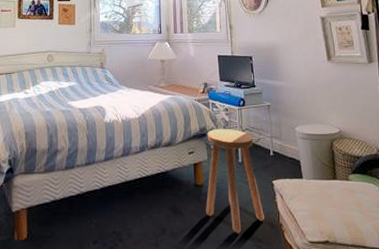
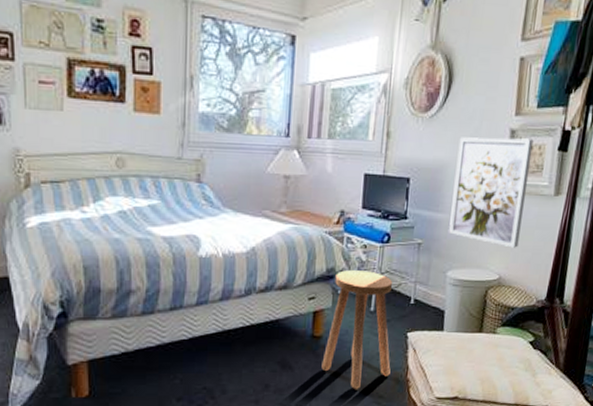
wall art: none [283,23,349,106] -> present [449,137,534,248]

